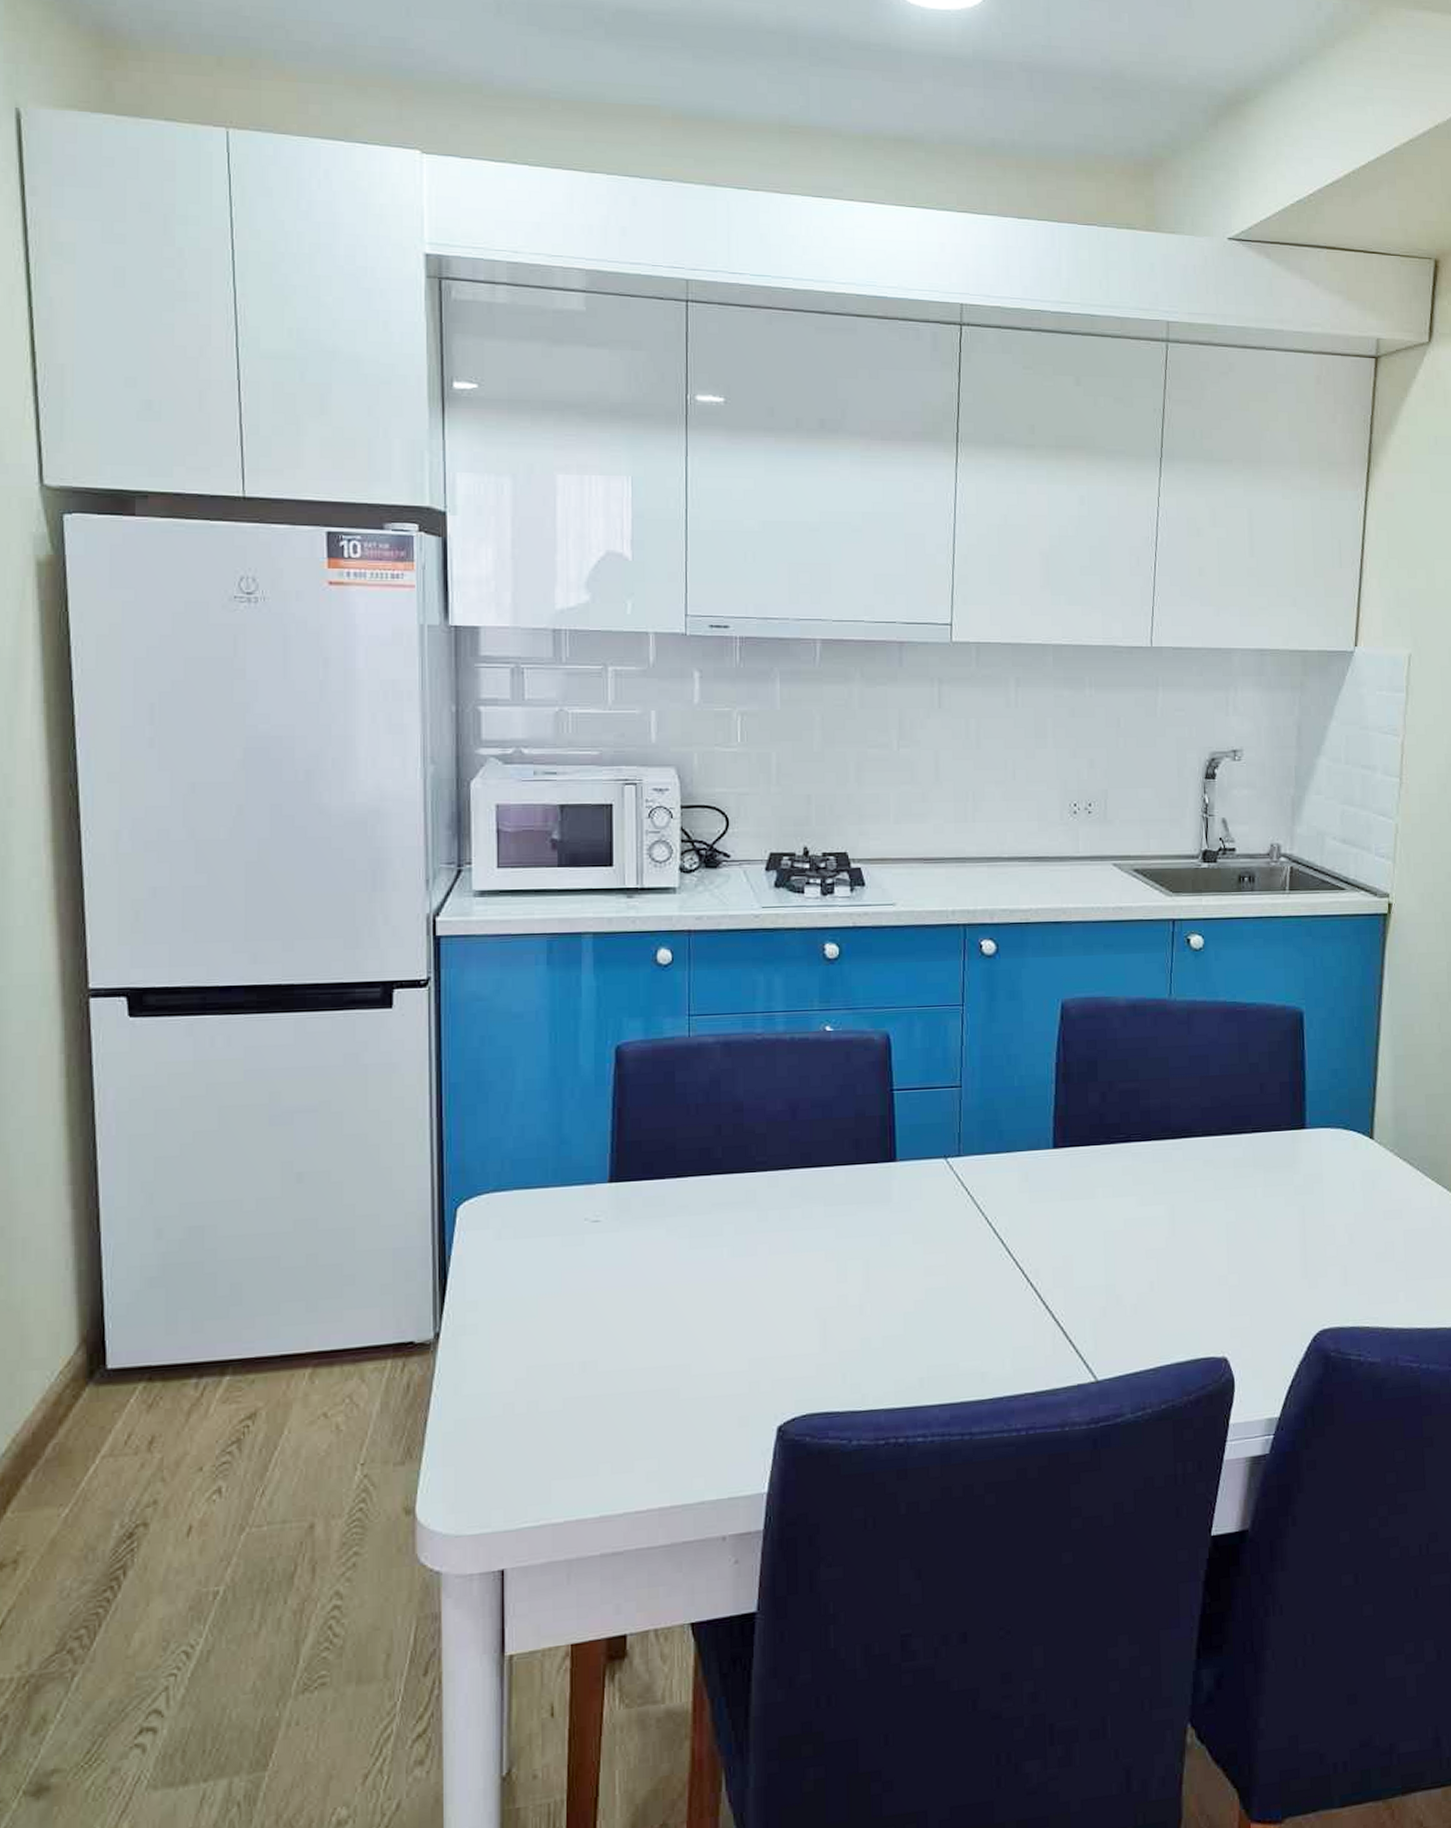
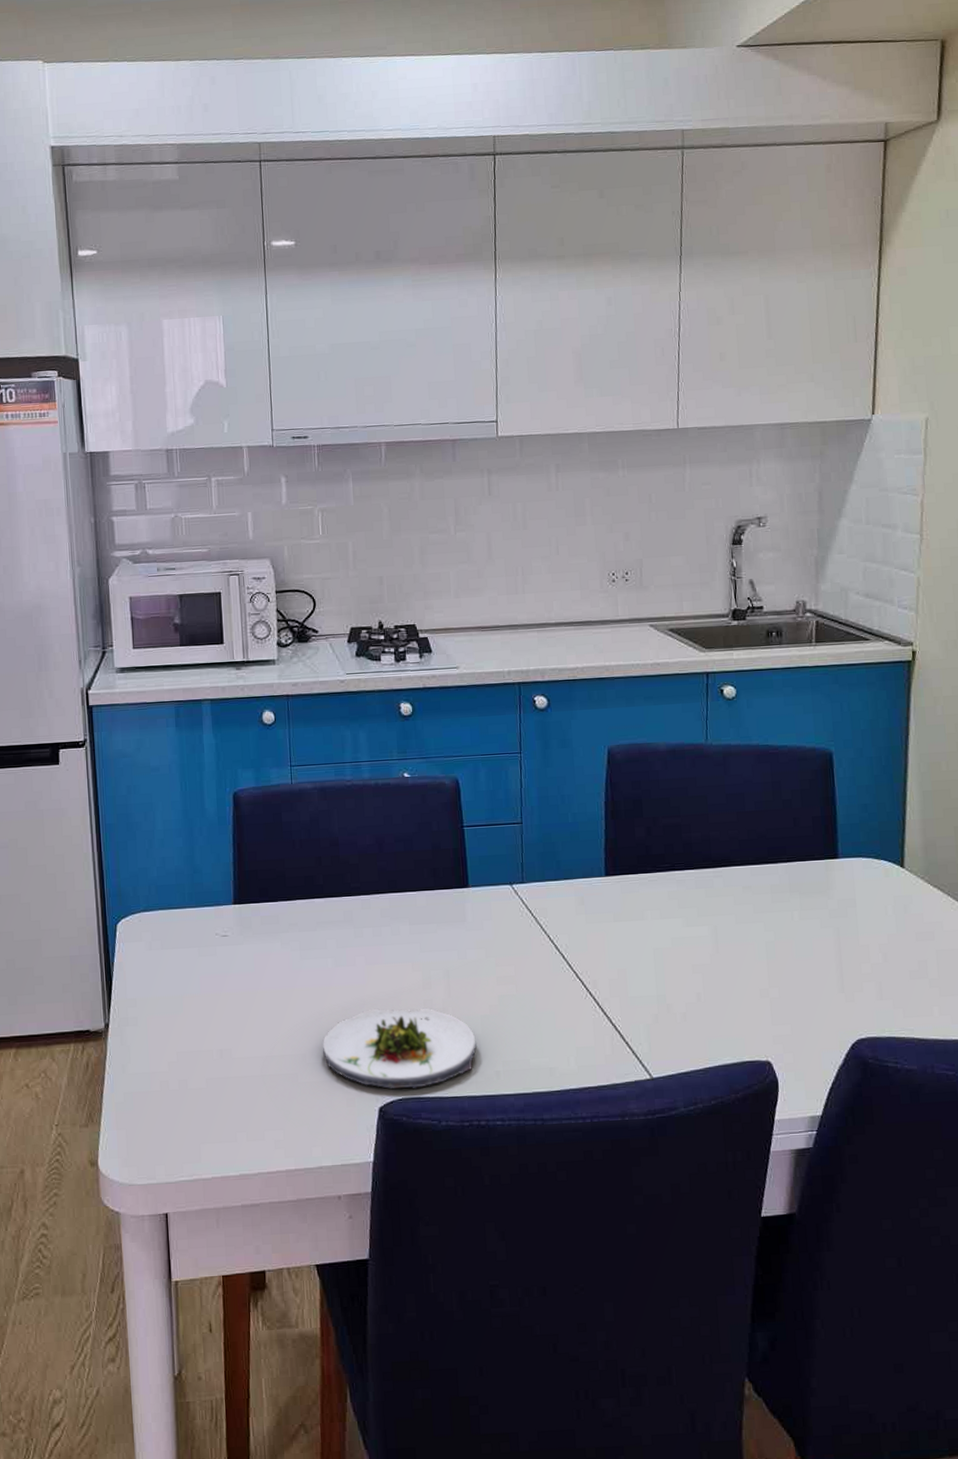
salad plate: none [712,1304,899,1403] -> present [323,1007,478,1089]

